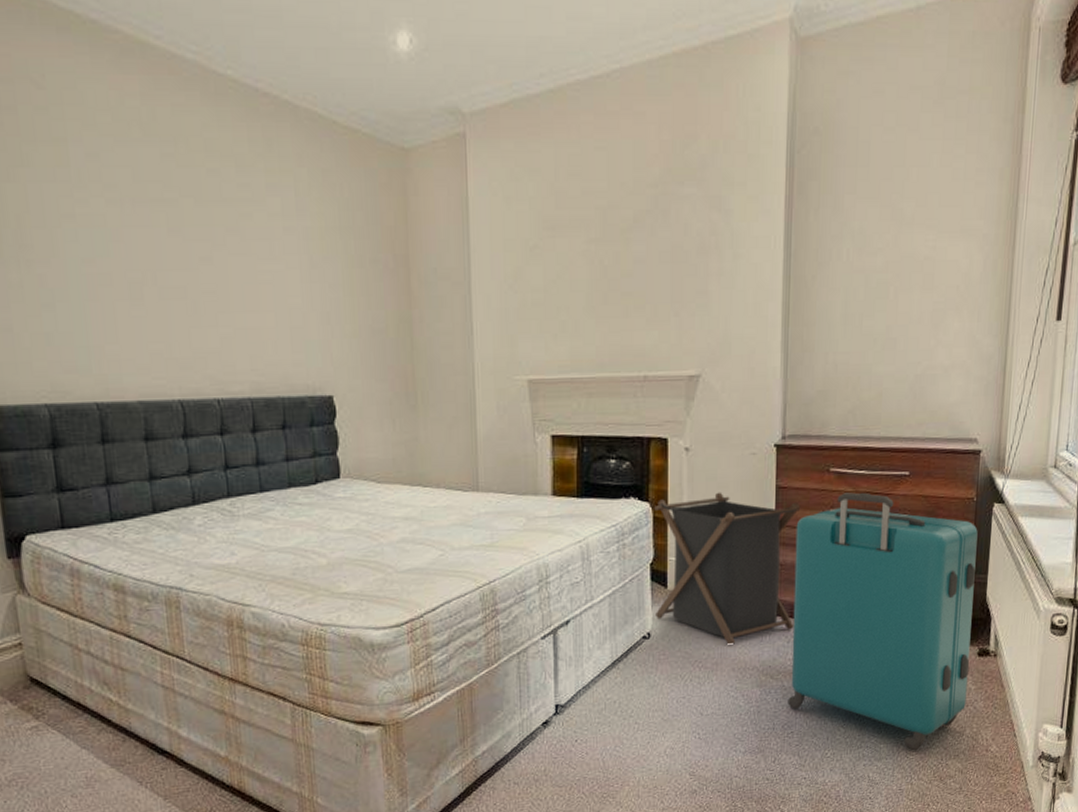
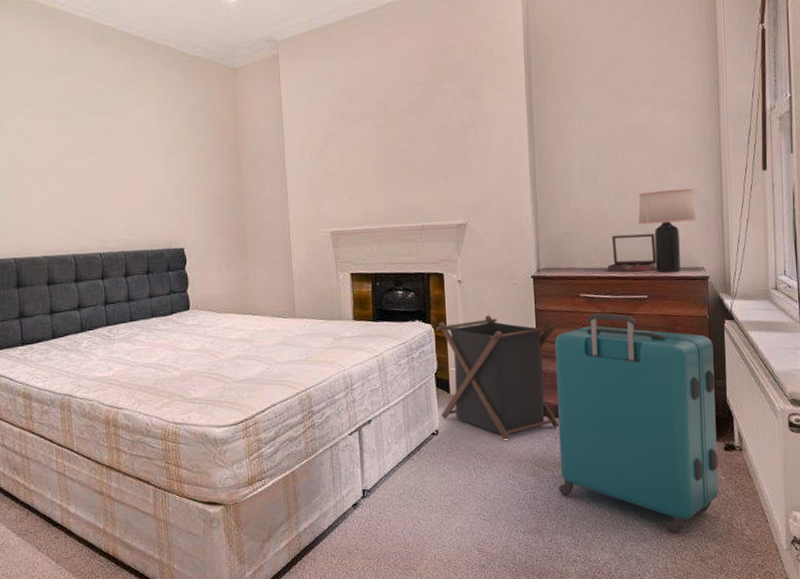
jewelry box: none [866,394,925,443] -> present [608,233,656,272]
table lamp: none [906,340,975,445] -> present [638,188,697,274]

